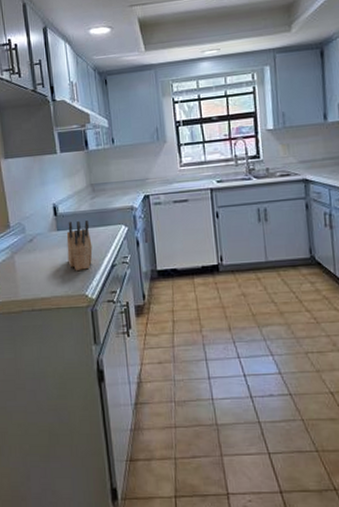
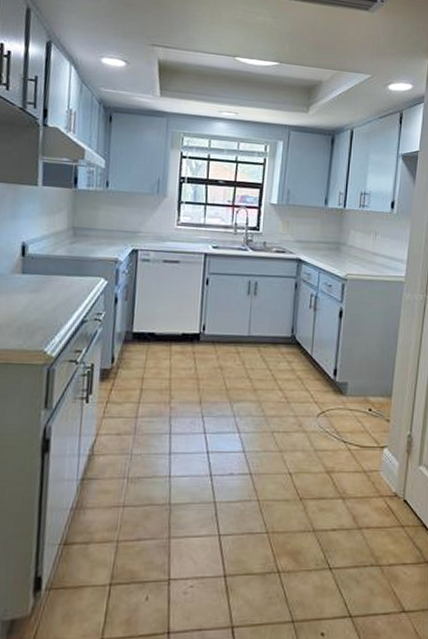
knife block: present [66,221,93,271] -> none [28,264,63,323]

